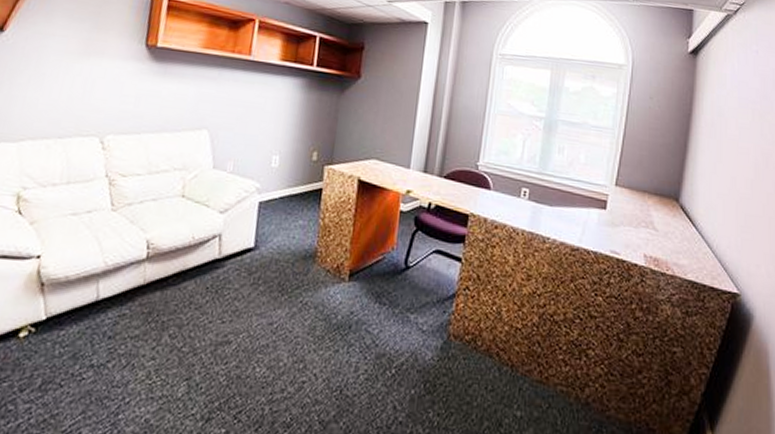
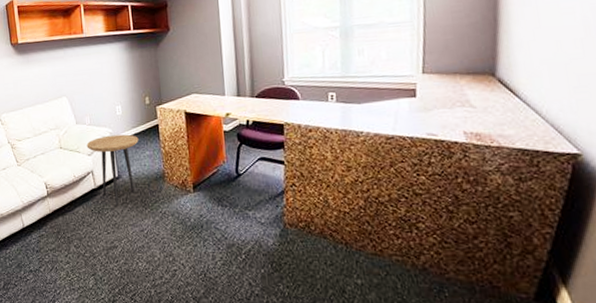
side table: none [220,191,293,287] -> present [86,134,139,207]

